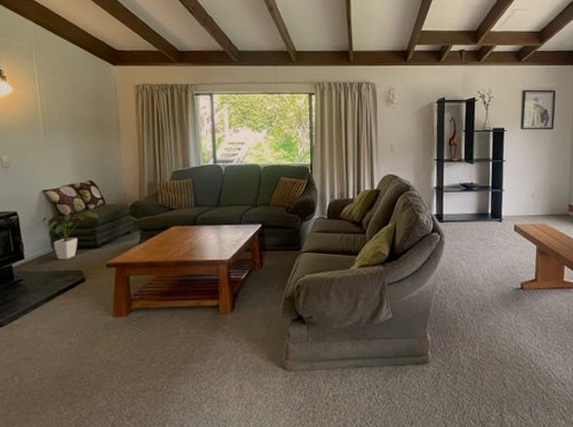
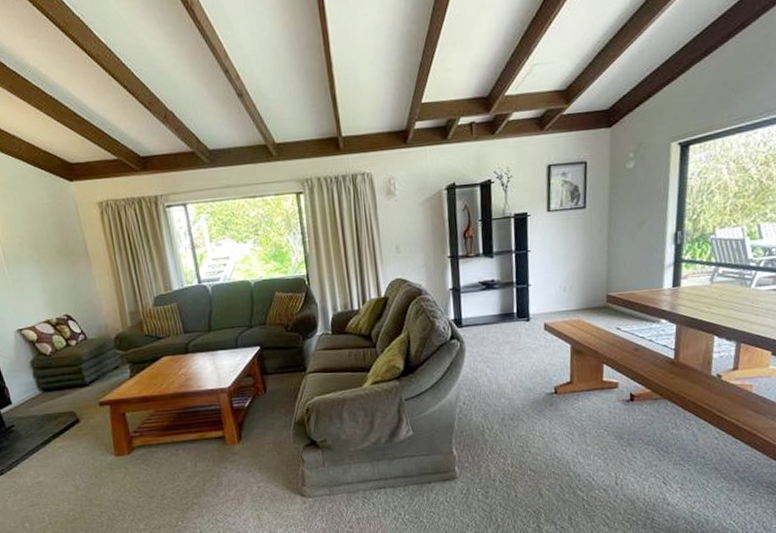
house plant: present [37,210,97,259] -> none [18,347,81,401]

